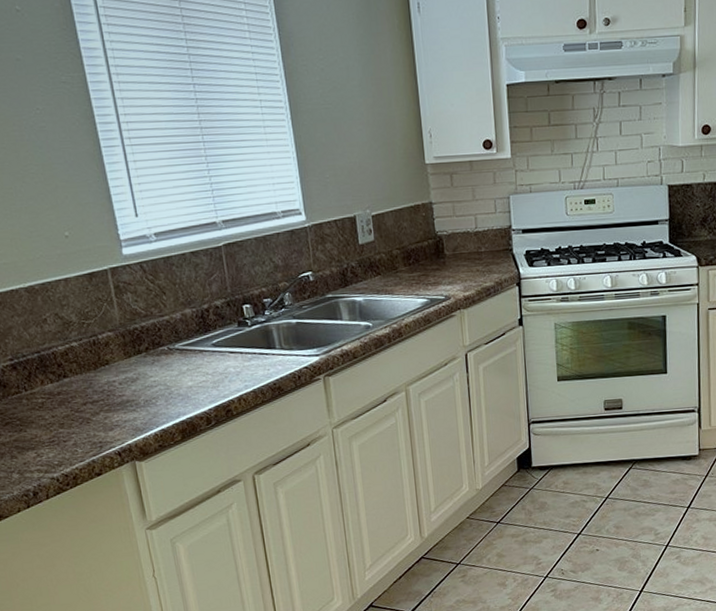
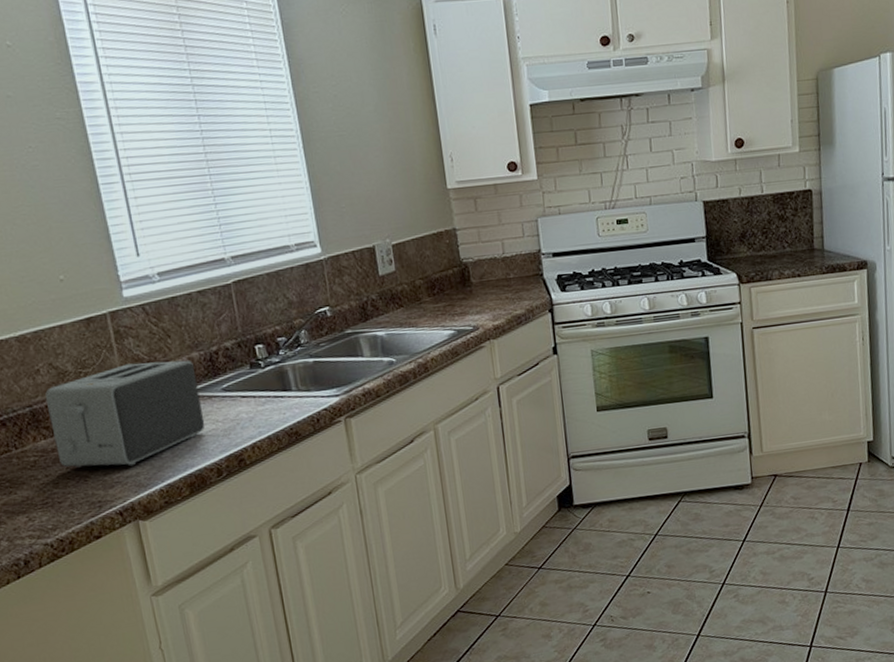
toaster: none [51,316,196,412] -> present [45,360,205,468]

